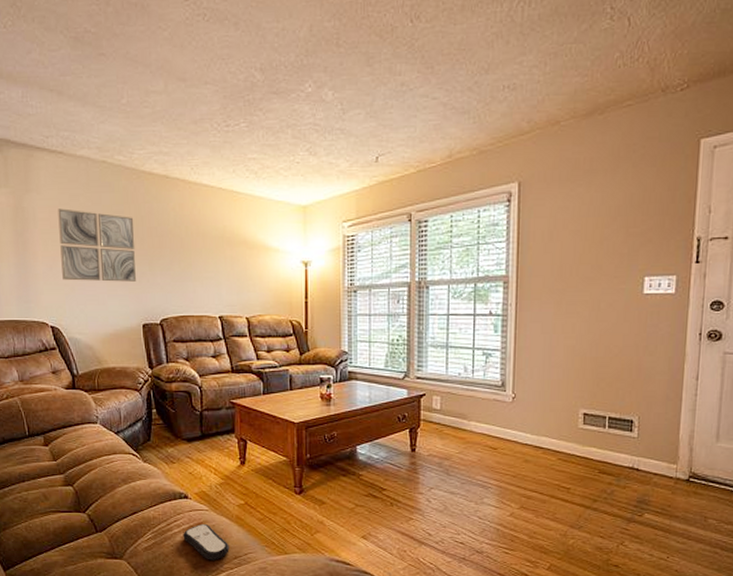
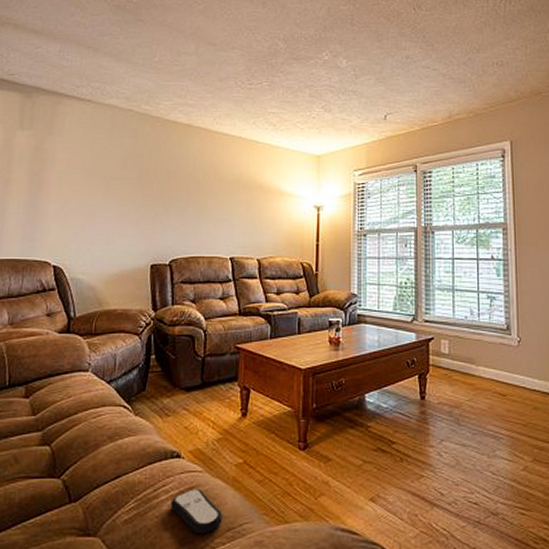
wall art: present [58,208,137,282] -> none [73,151,154,222]

